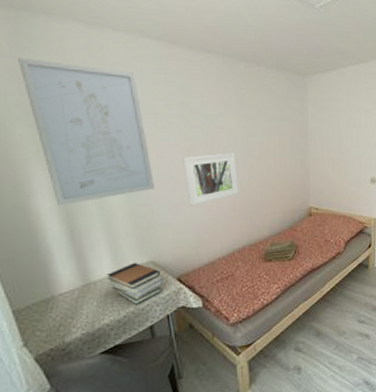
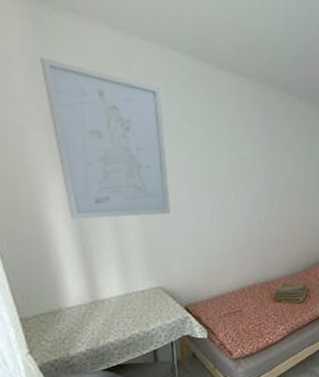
book stack: present [107,263,163,305] -> none [115,286,171,328]
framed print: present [183,153,239,206] -> none [202,184,257,236]

